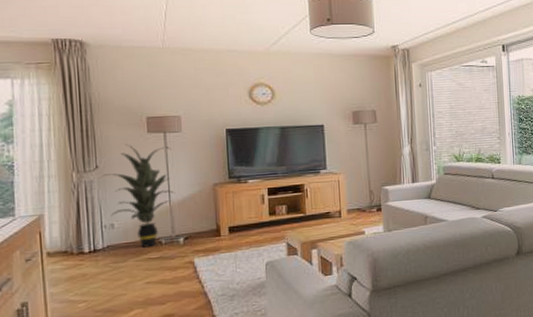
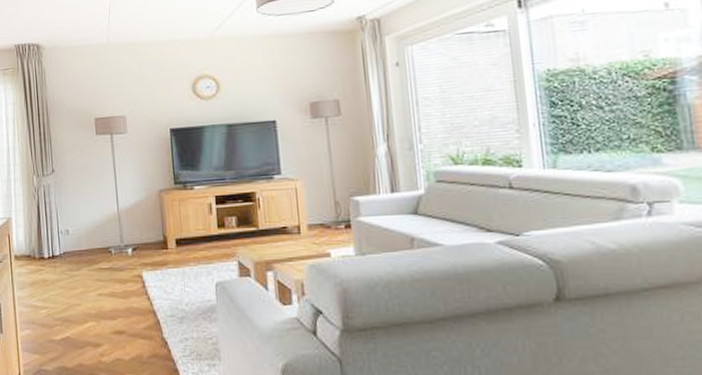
indoor plant: present [101,143,176,248] -> none [57,146,123,257]

